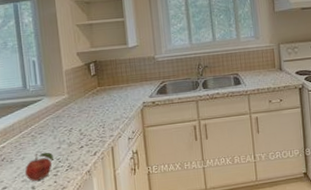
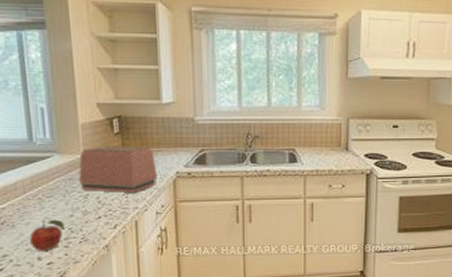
toaster: none [64,84,128,125] -> present [79,146,158,193]

